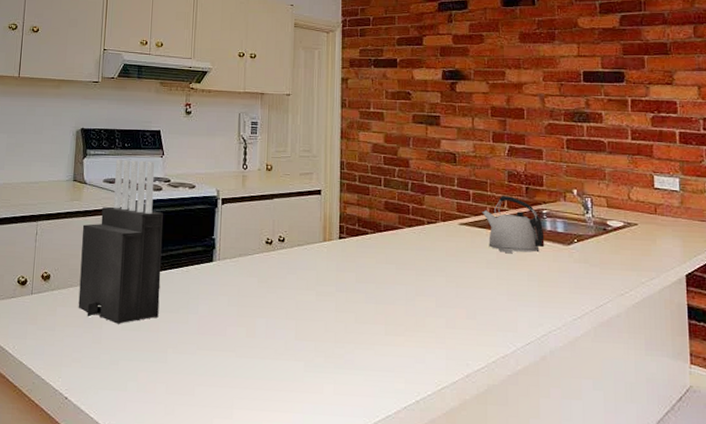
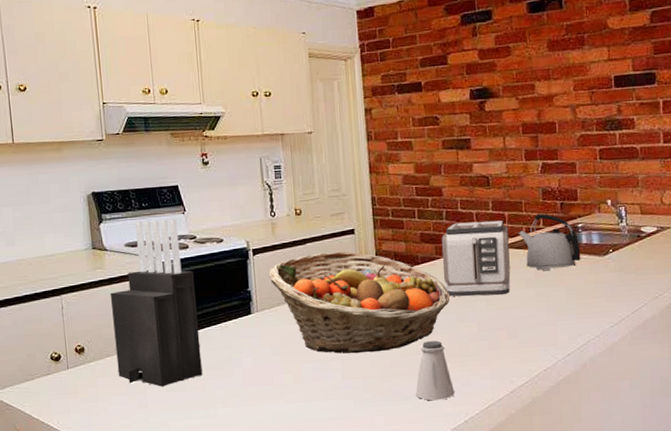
fruit basket: none [234,209,410,316] -> present [269,251,451,354]
saltshaker: none [368,311,407,375] -> present [416,341,454,401]
toaster: none [404,195,472,273] -> present [442,221,511,297]

